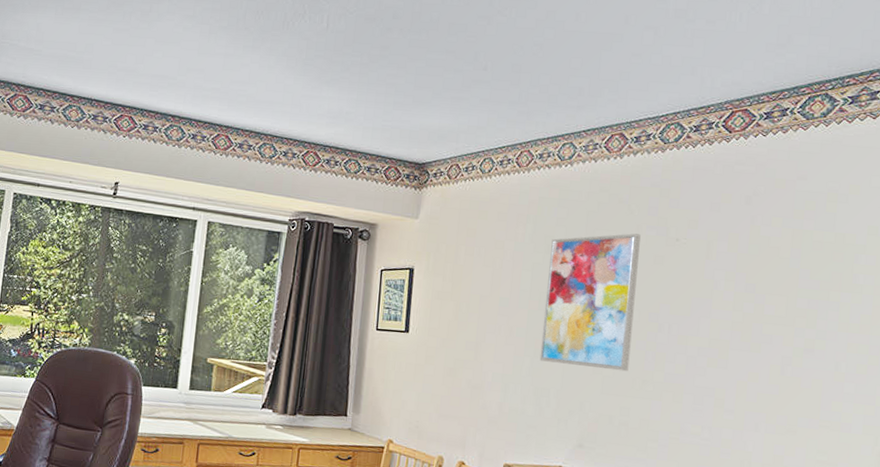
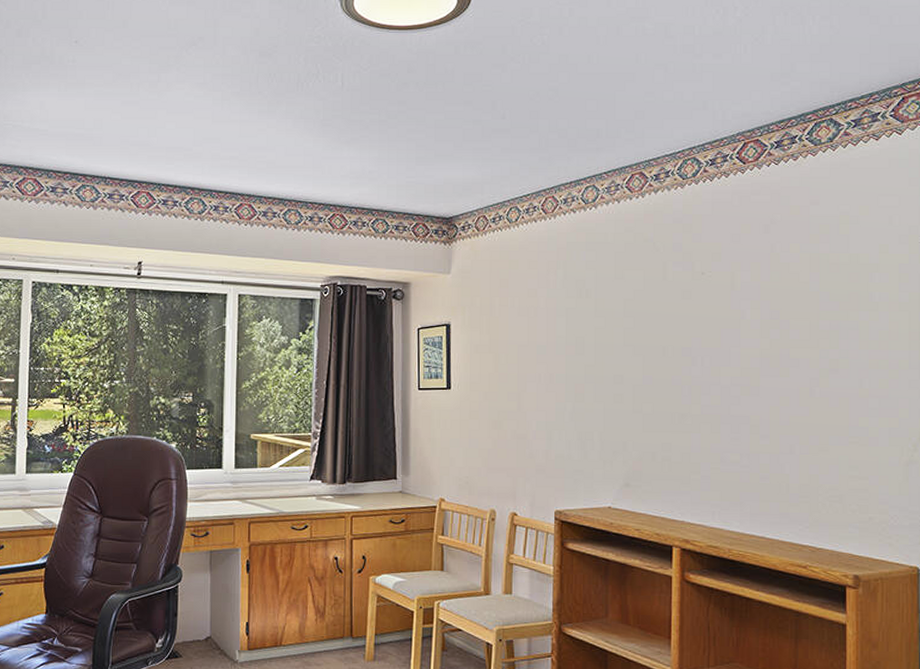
wall art: present [539,233,641,372] -> none [581,271,668,408]

